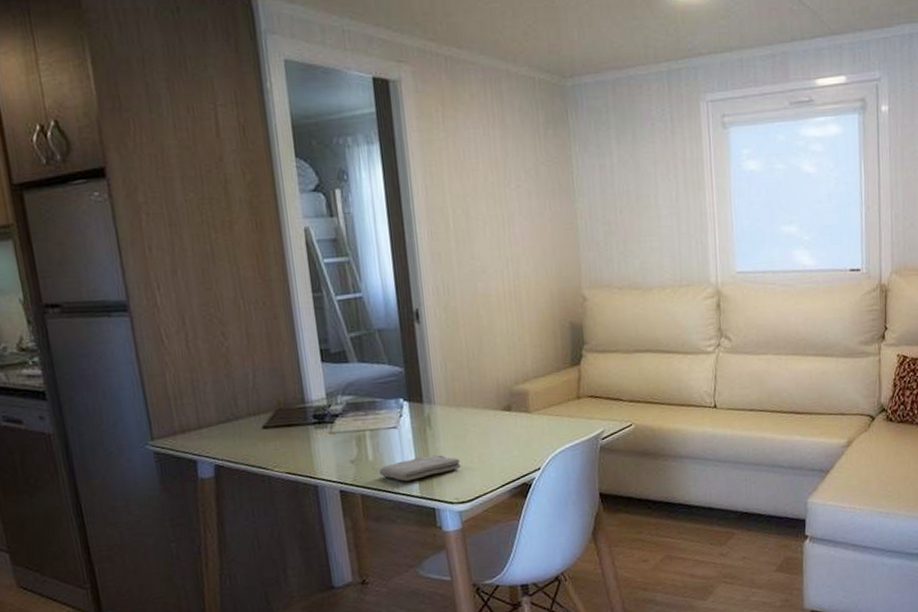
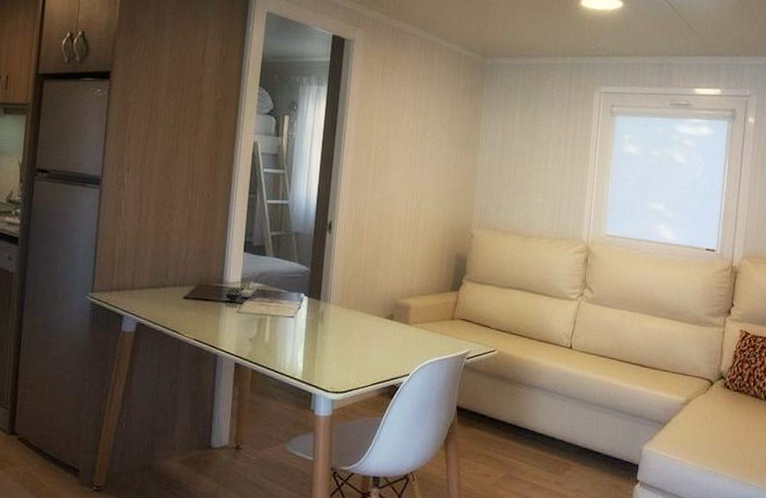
washcloth: present [379,455,461,482] -> none [271,345,342,366]

